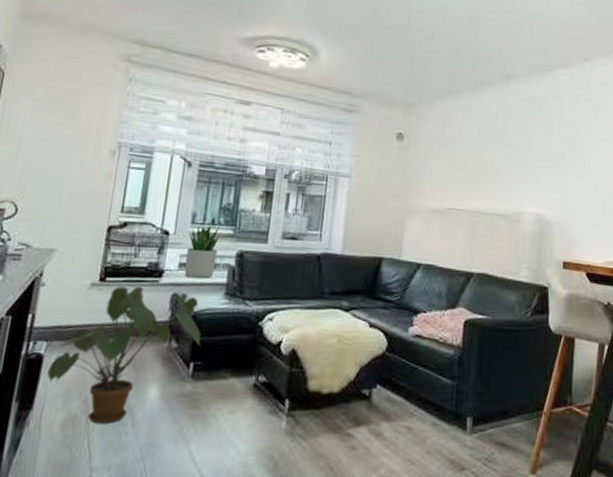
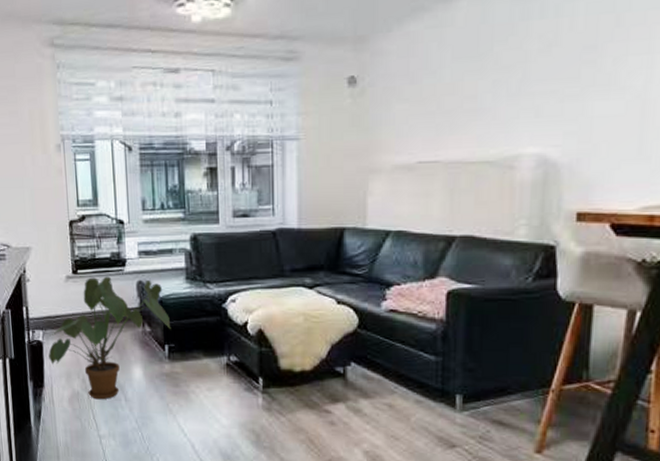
planter: present [184,224,221,279] -> none [143,209,172,265]

